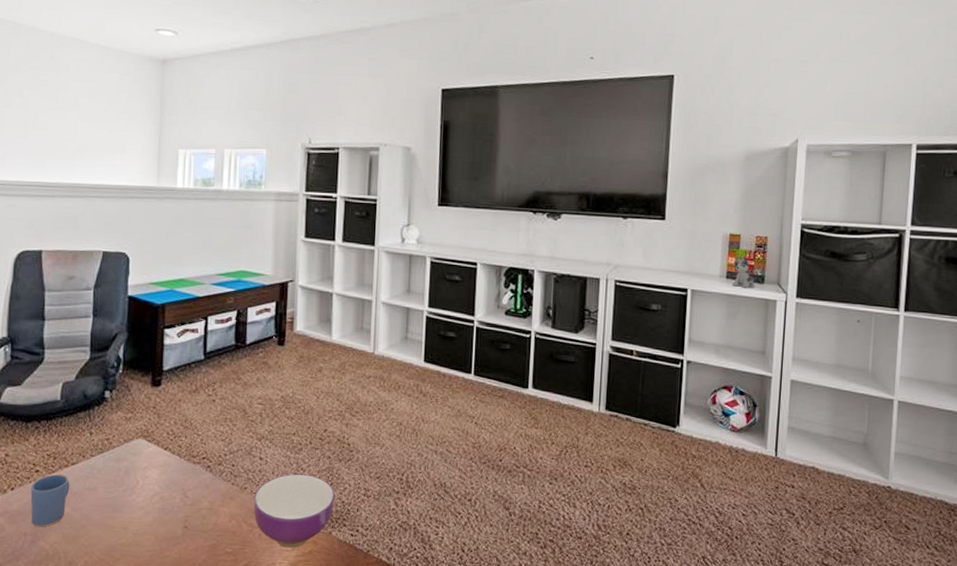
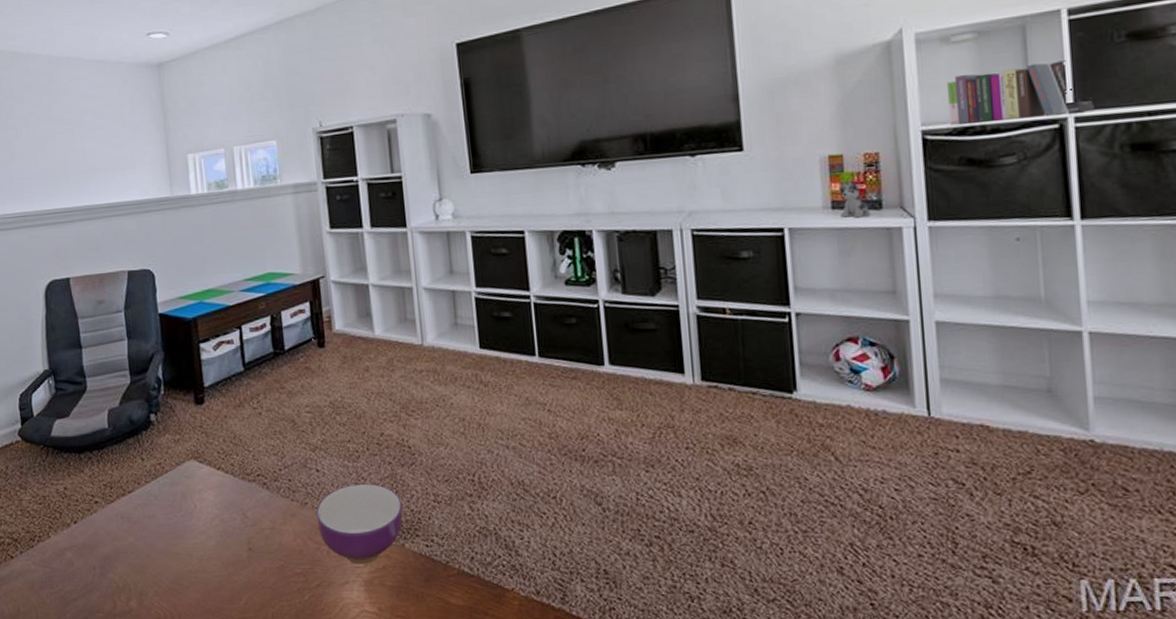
mug: present [30,474,70,527] -> none [92,504,130,559]
books: none [823,183,926,229] -> present [946,60,1096,126]

